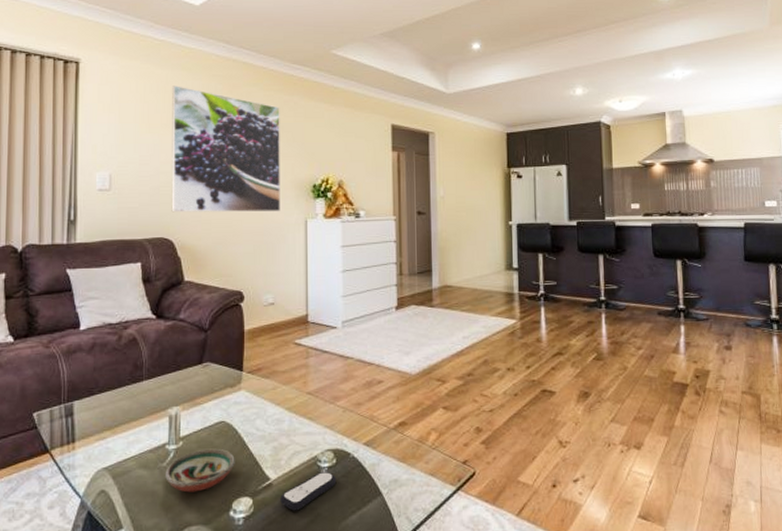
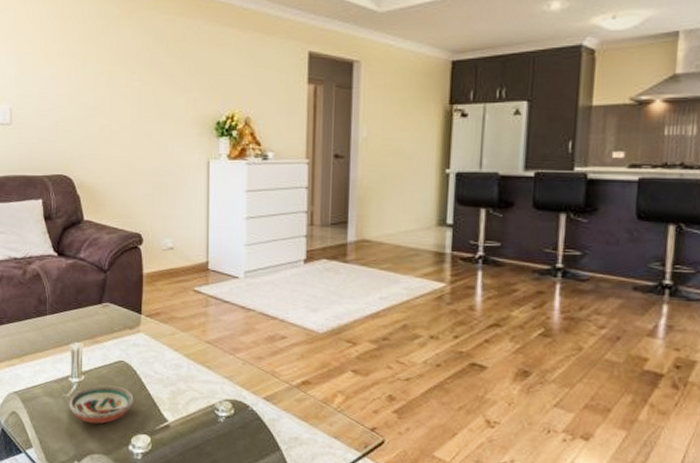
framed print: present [171,86,280,213] -> none [69,11,182,151]
remote control: present [280,471,337,511] -> none [177,420,234,454]

